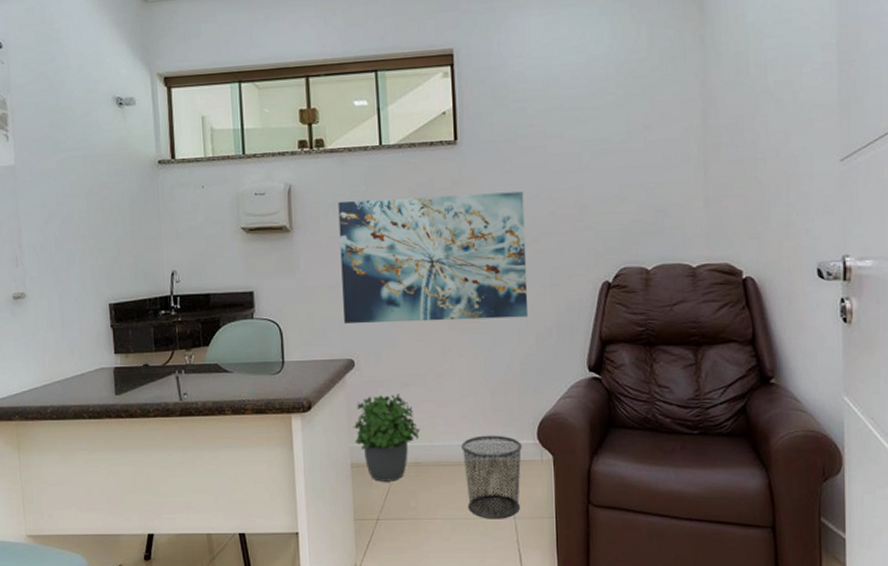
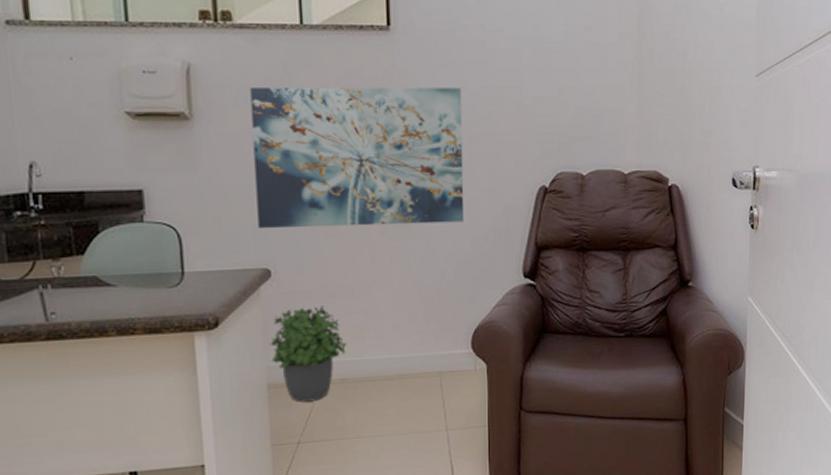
waste bin: present [461,435,523,519] -> none [392,346,456,433]

